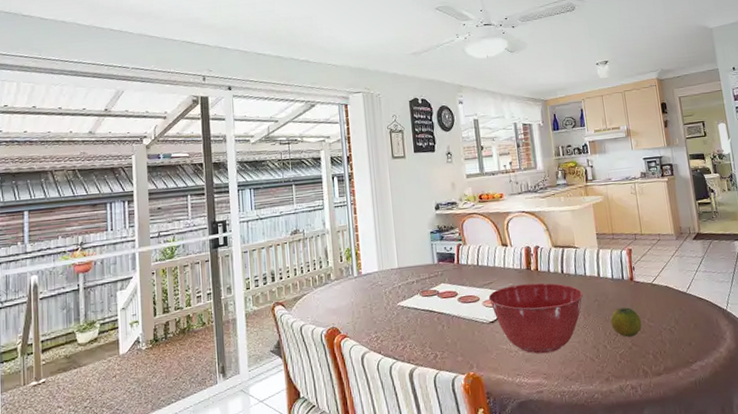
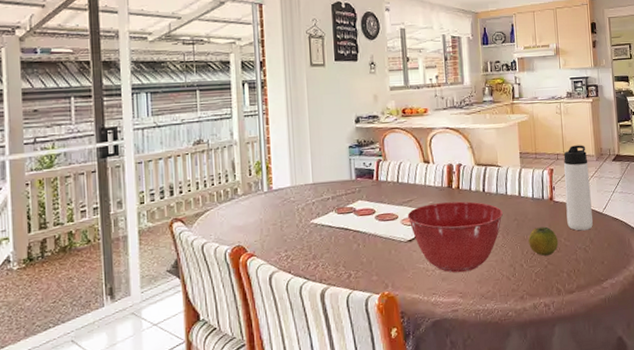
thermos bottle: none [641,224,677,312] -> present [563,145,593,231]

